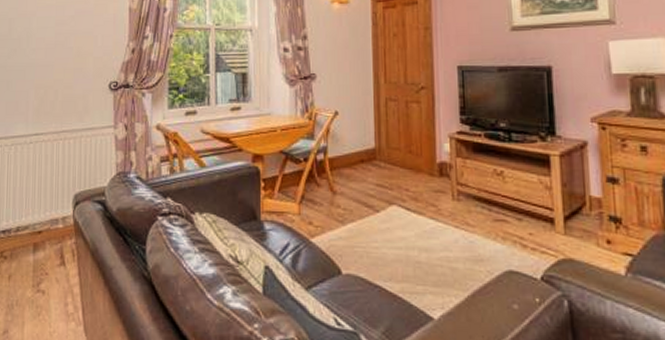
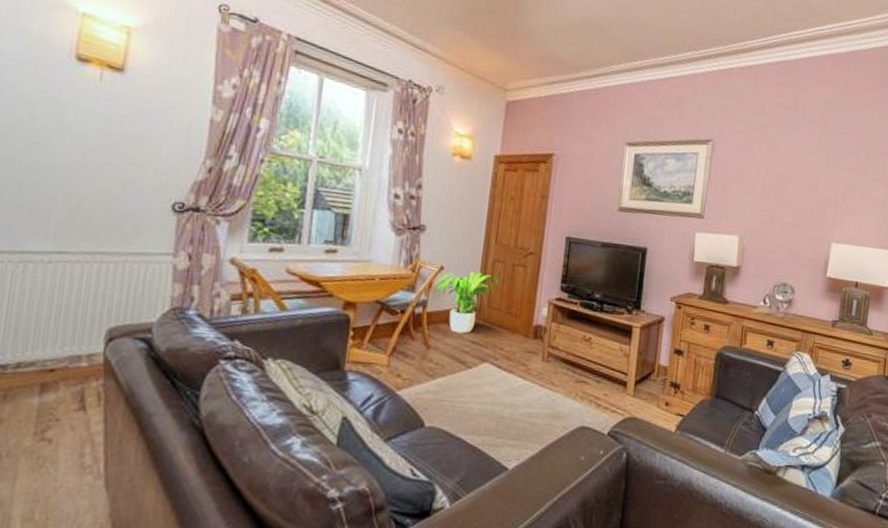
potted plant: none [332,112,395,177] -> present [434,270,500,334]

